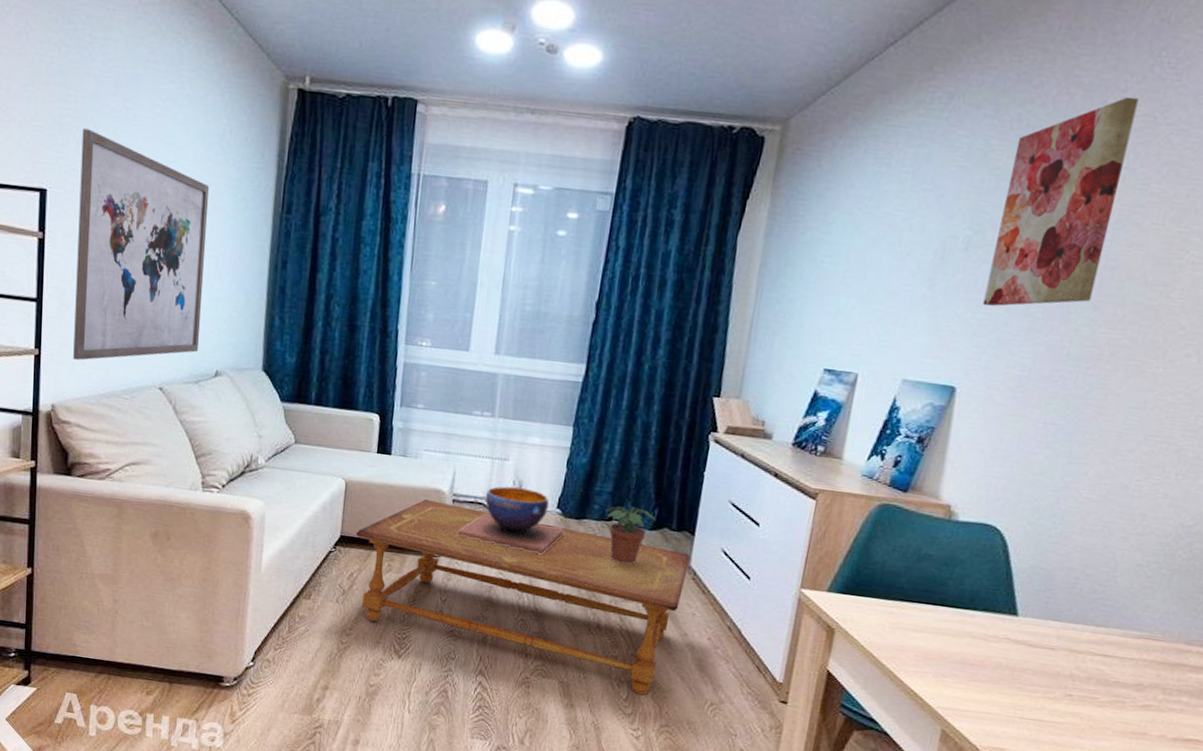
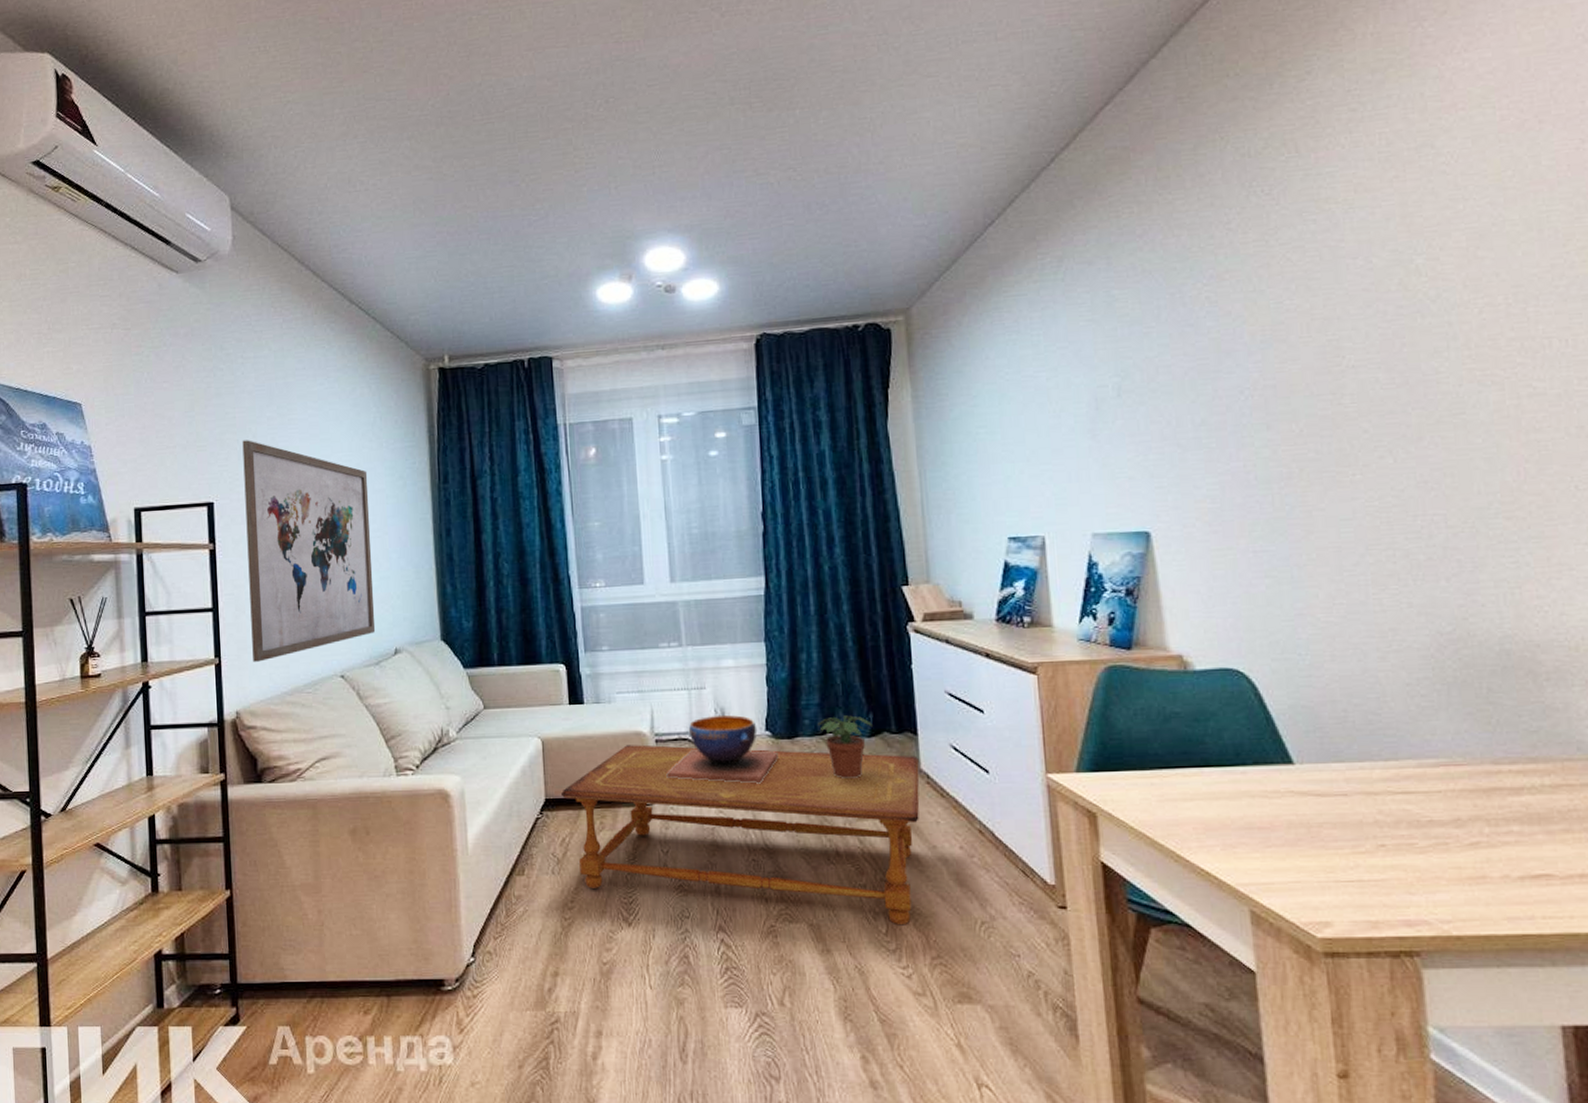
wall art: present [982,96,1139,307] -> none [1138,226,1261,446]

